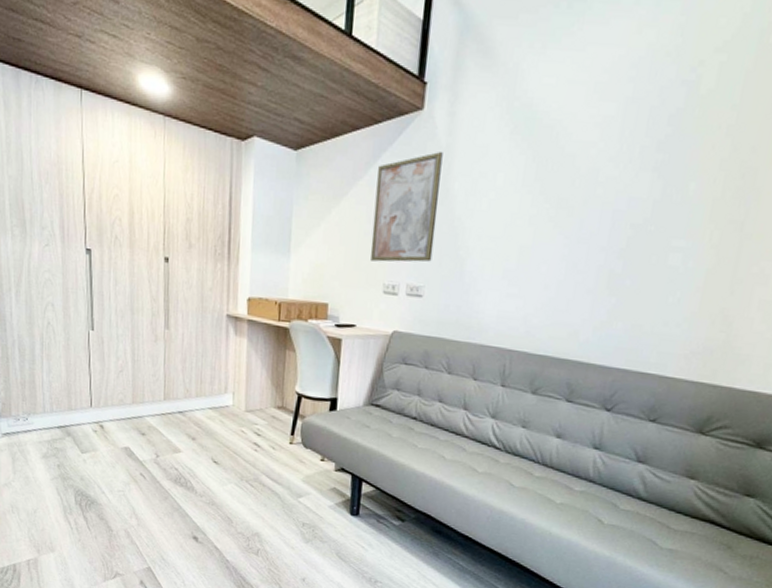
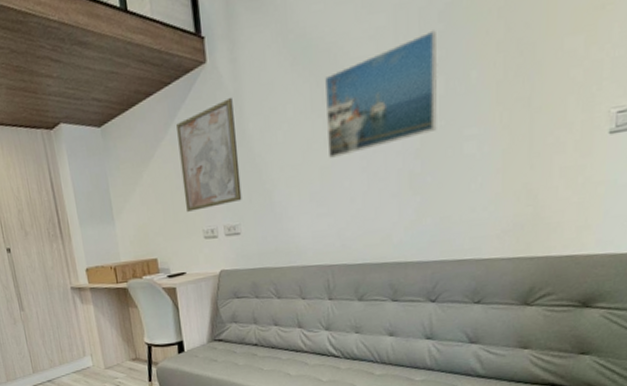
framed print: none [531,132,663,239] -> present [324,30,438,158]

